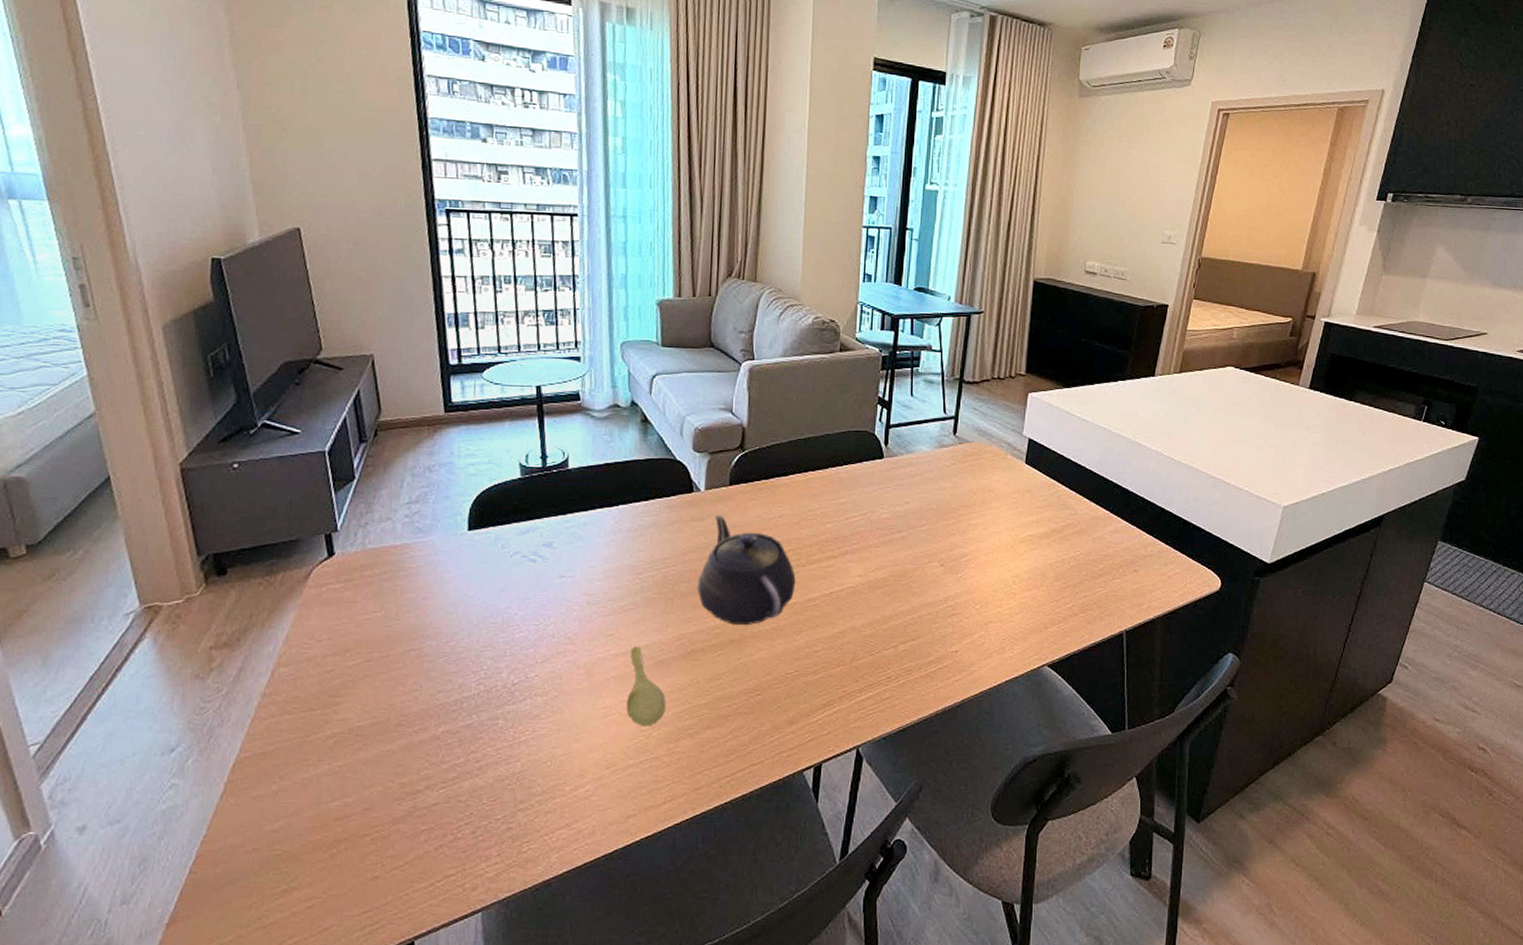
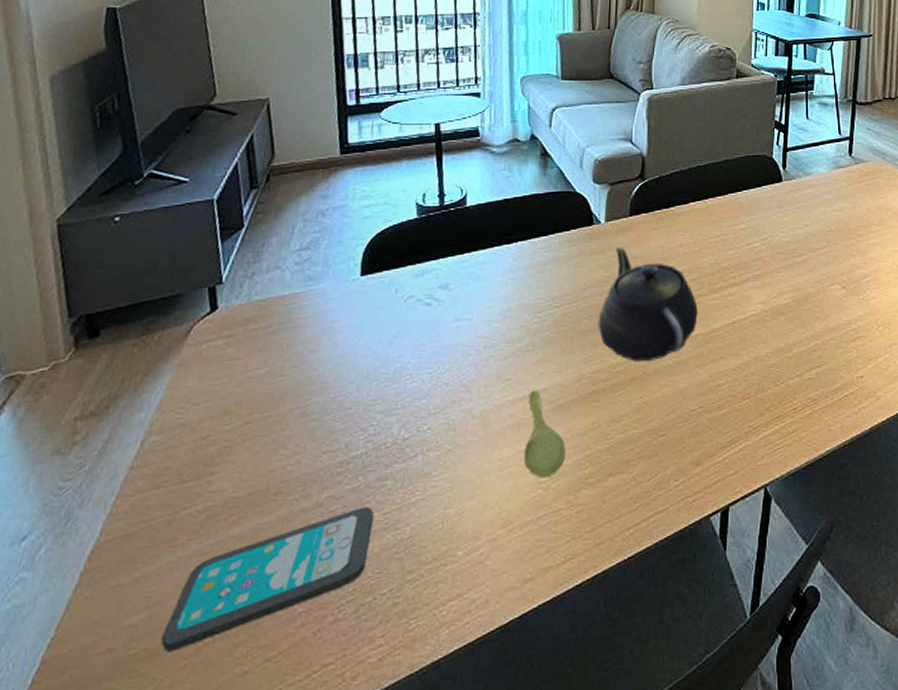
smartphone: none [300,742,488,856] -> present [161,506,374,653]

